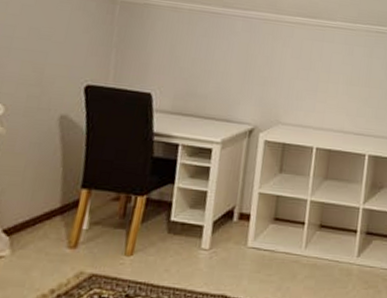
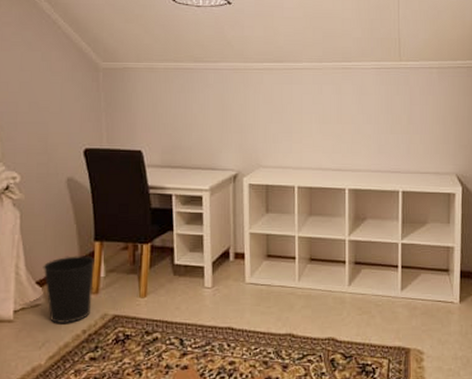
wastebasket: none [12,202,80,280] -> present [43,256,96,323]

